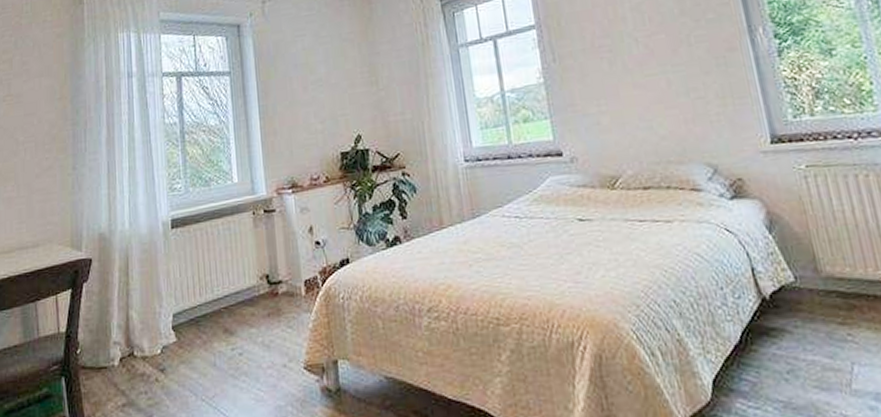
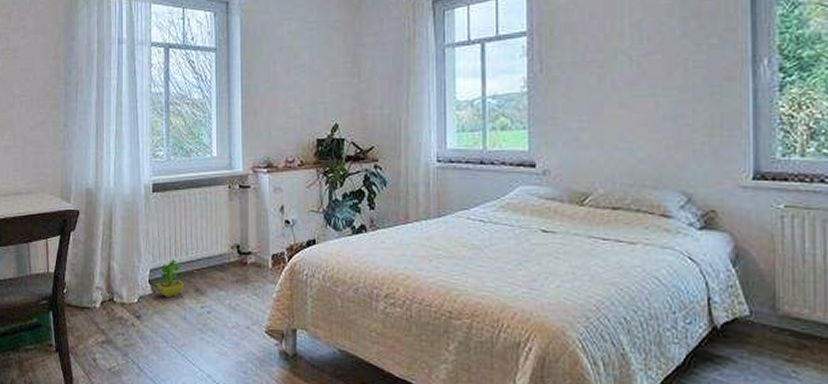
decorative plant: none [181,300,212,343] -> present [156,259,184,297]

